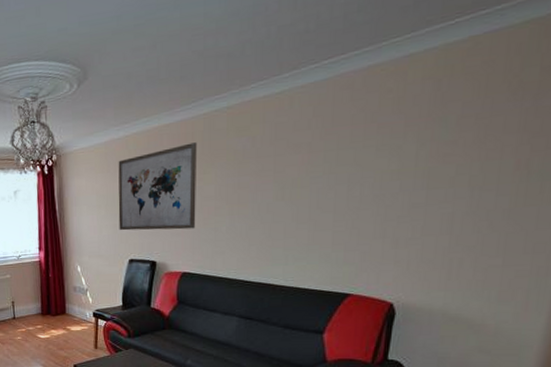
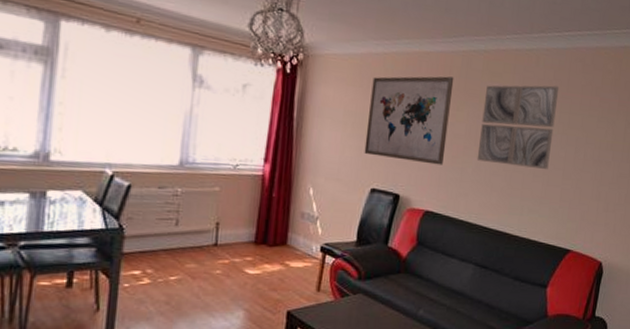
wall art: none [230,123,322,218] -> present [477,85,560,169]

